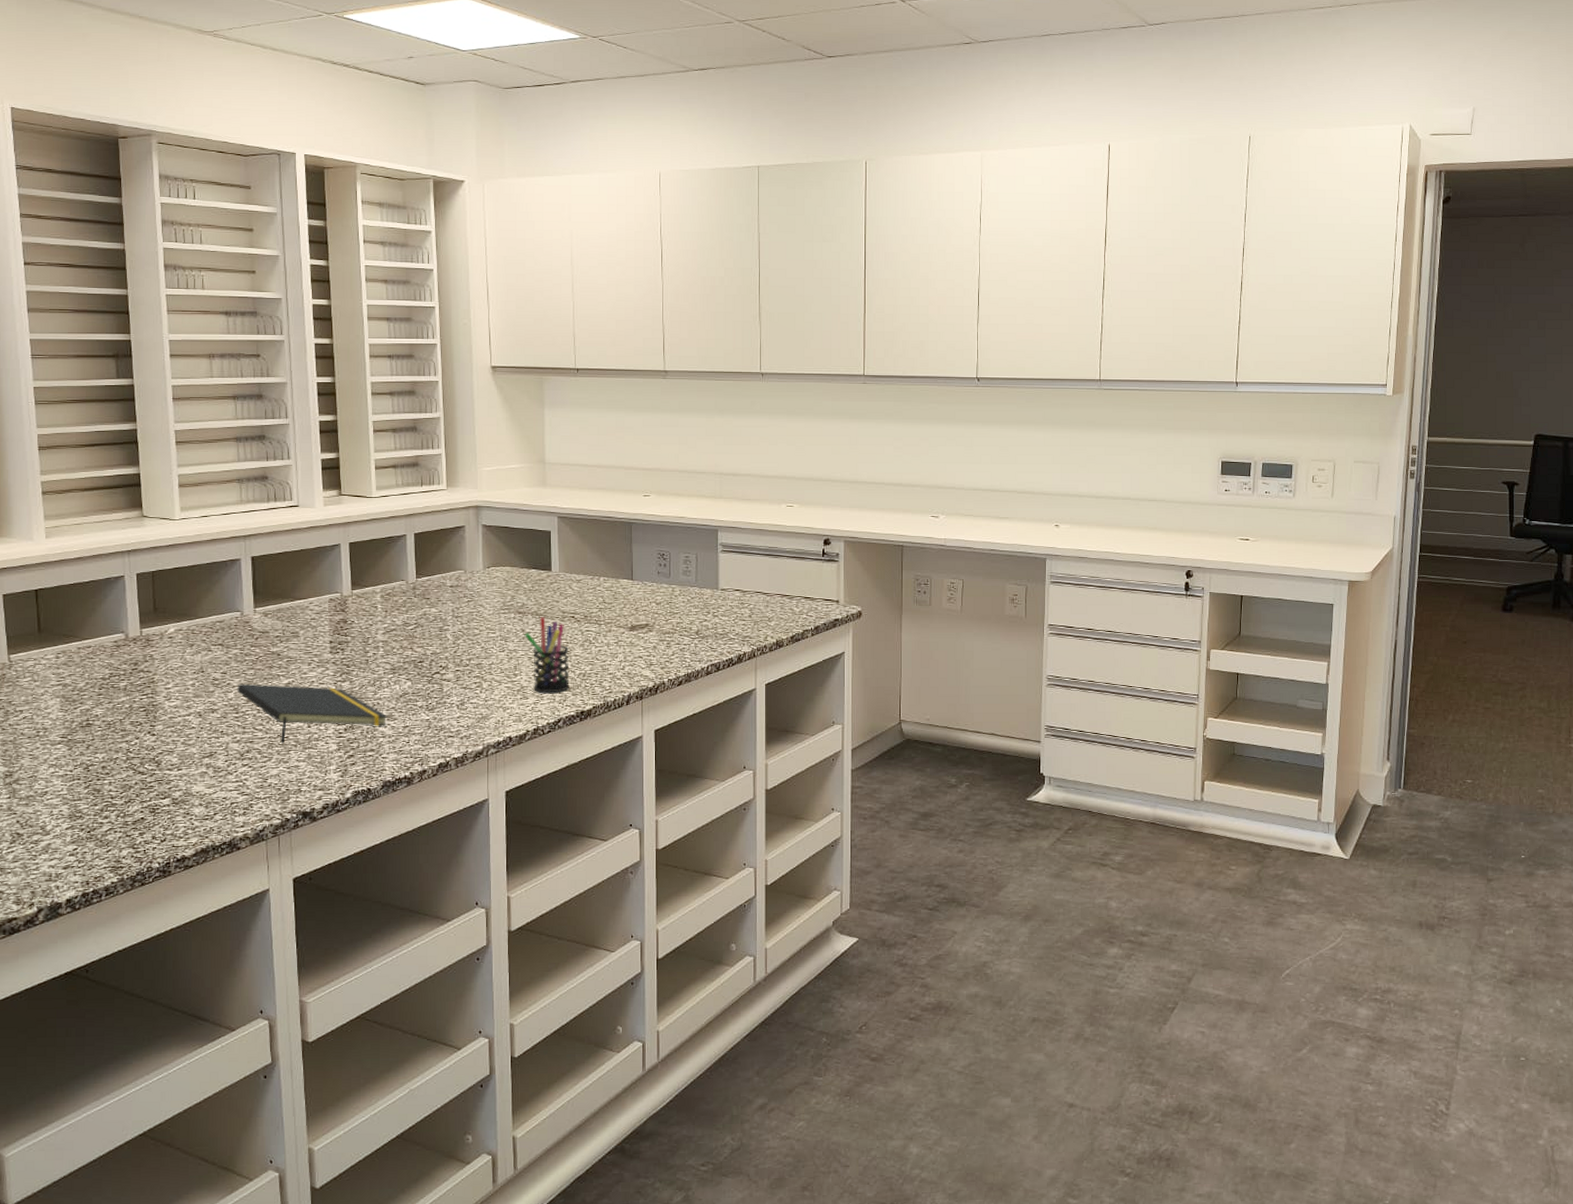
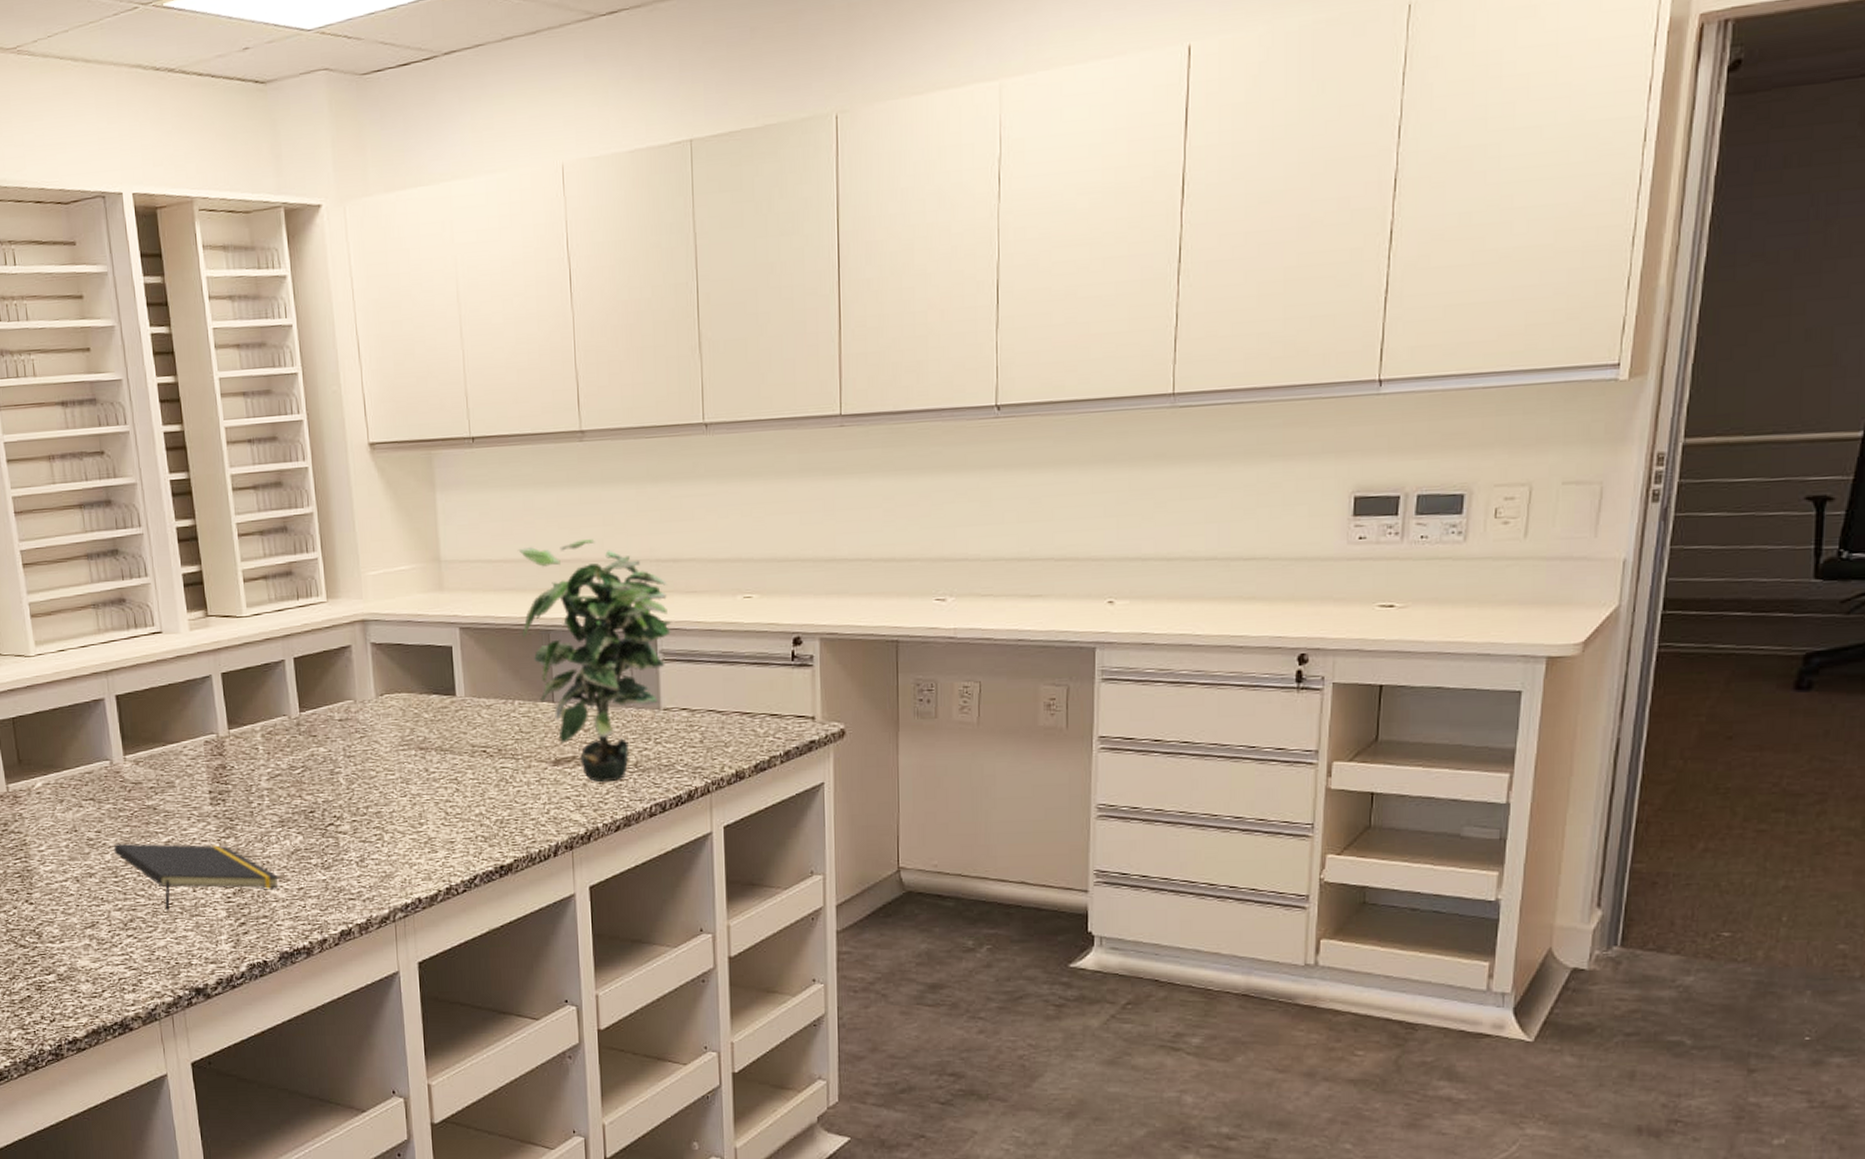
pen holder: present [524,617,570,693] -> none [428,753,485,845]
potted plant: none [609,454,730,646] -> present [518,539,672,783]

